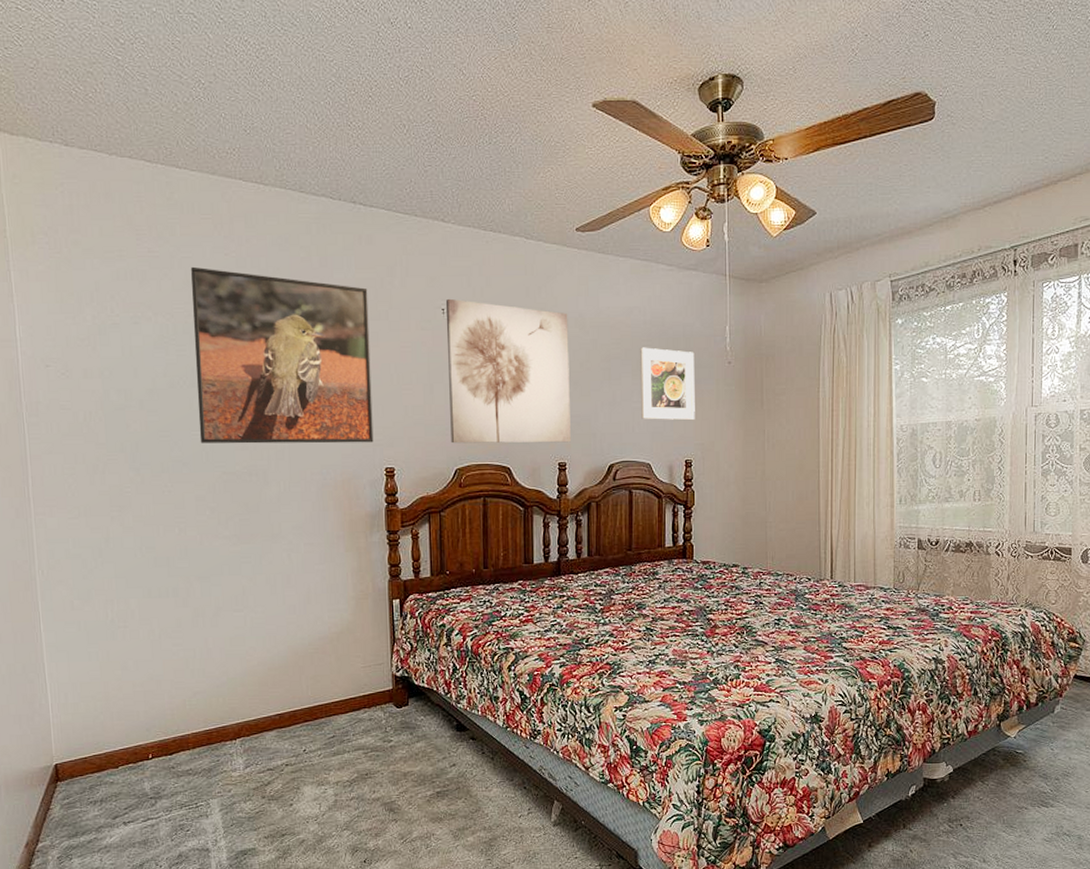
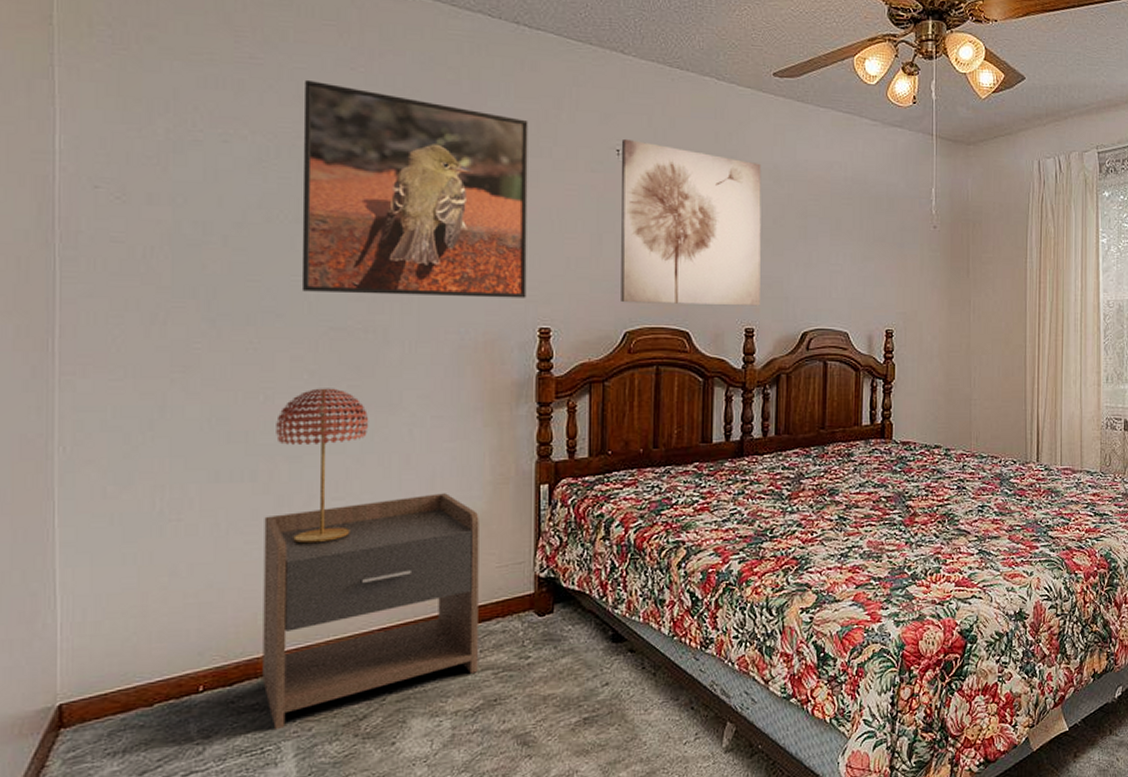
nightstand: none [185,607,352,791] -> present [262,493,479,731]
table lamp: none [189,521,258,646] -> present [276,388,369,544]
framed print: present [639,347,695,421] -> none [838,205,898,287]

